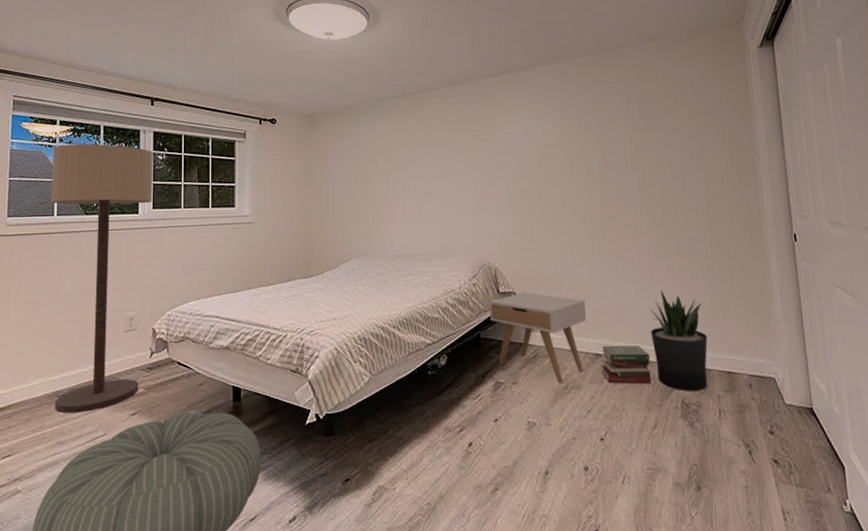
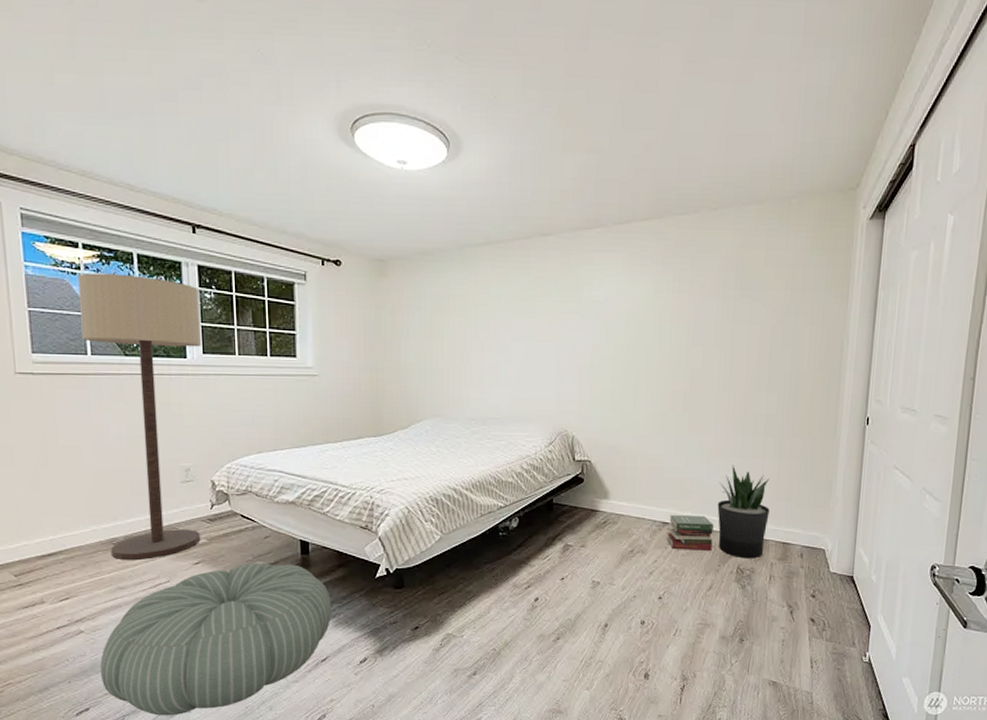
nightstand: present [489,292,586,384] -> none [563,461,658,548]

